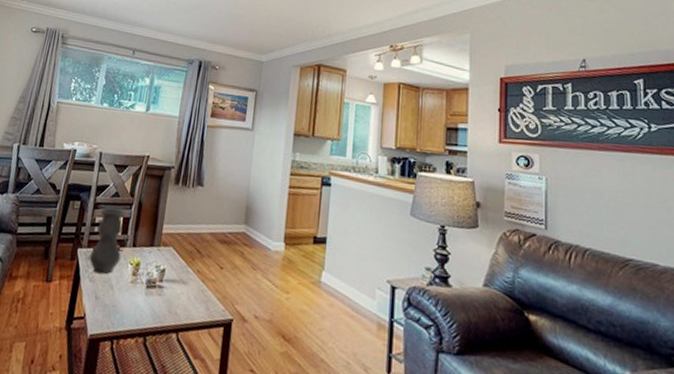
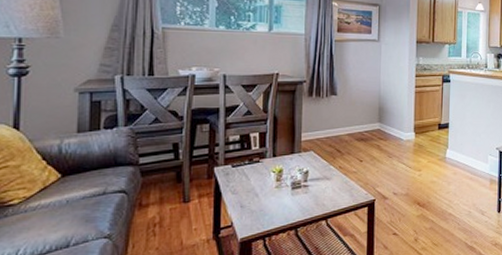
vase: present [89,207,127,275] -> none [228,125,262,186]

